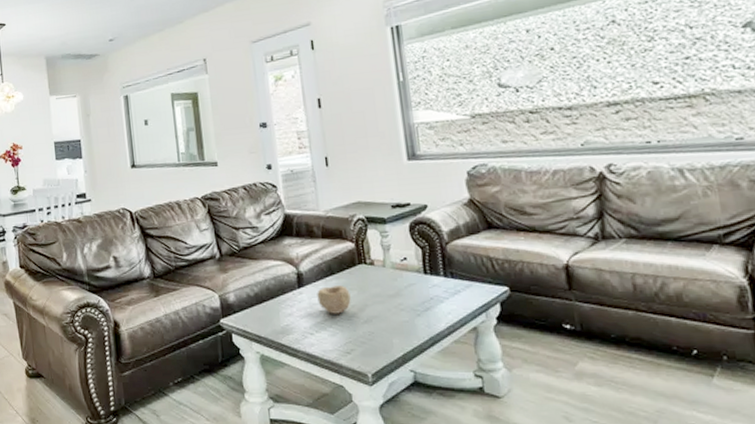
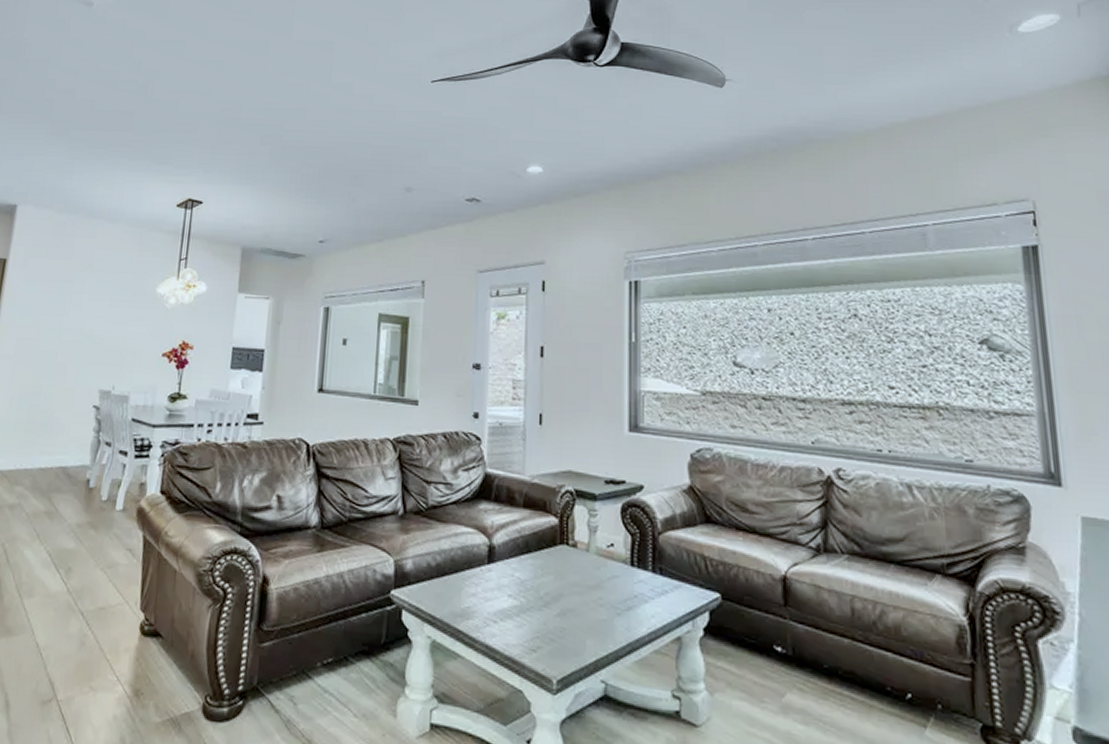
bowl: present [317,285,351,314] -> none [508,566,546,601]

